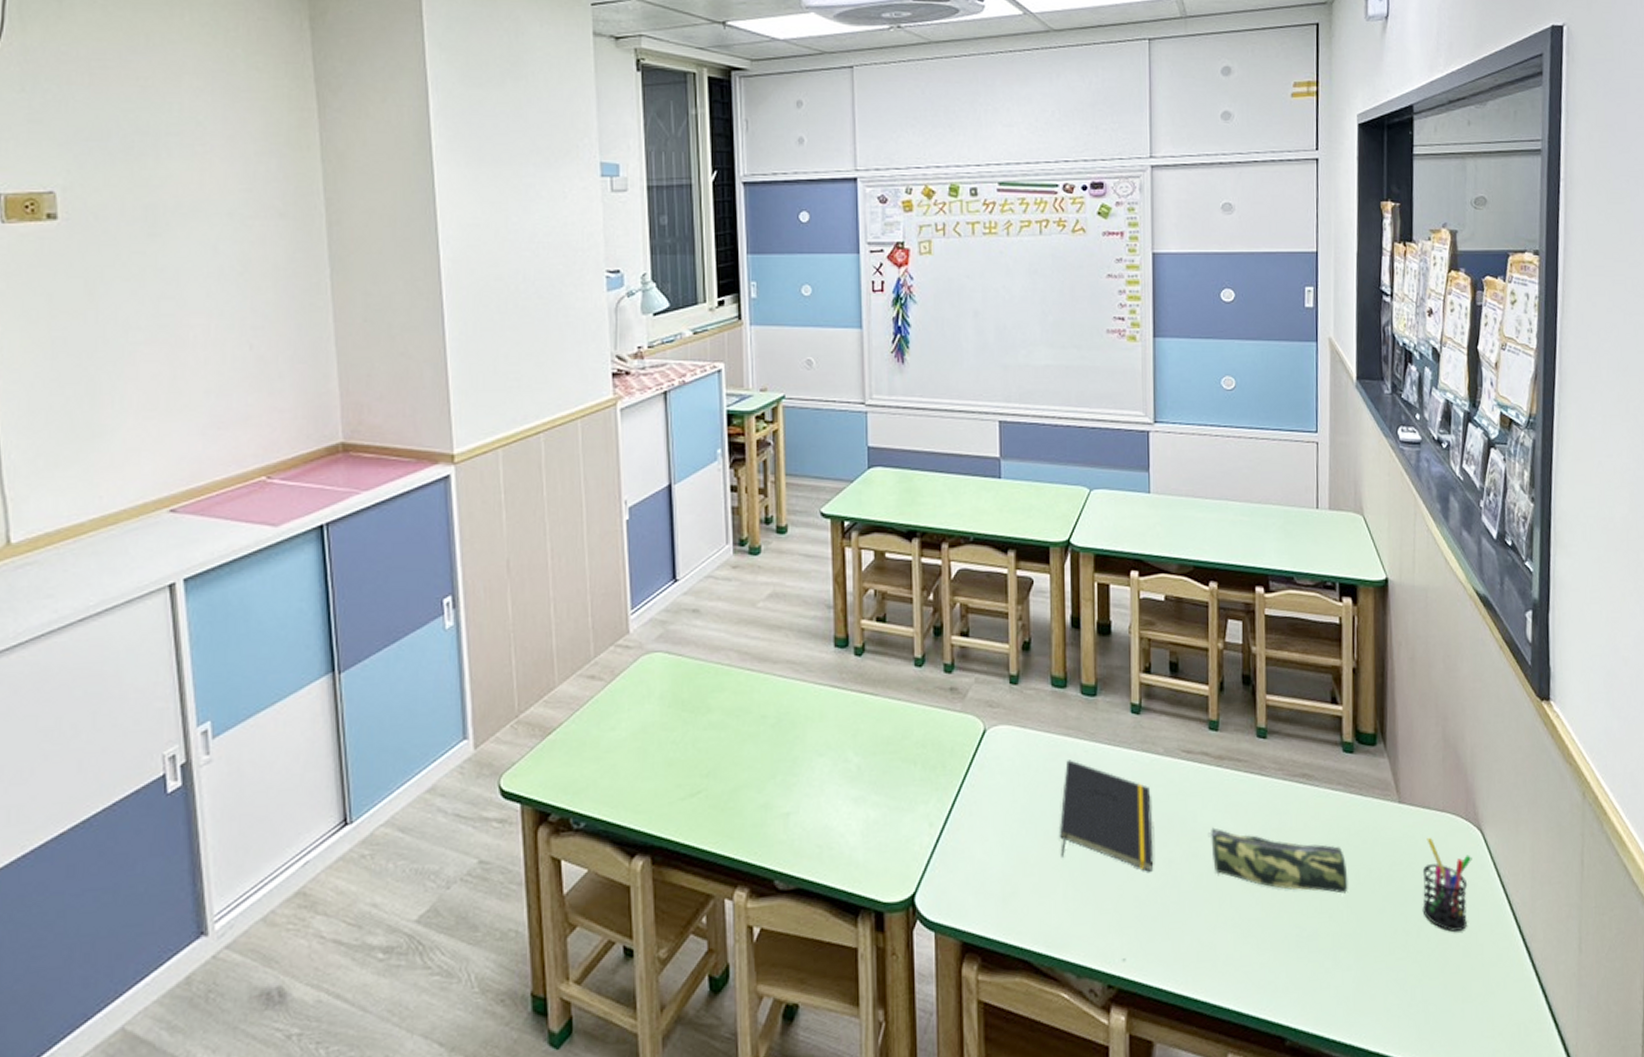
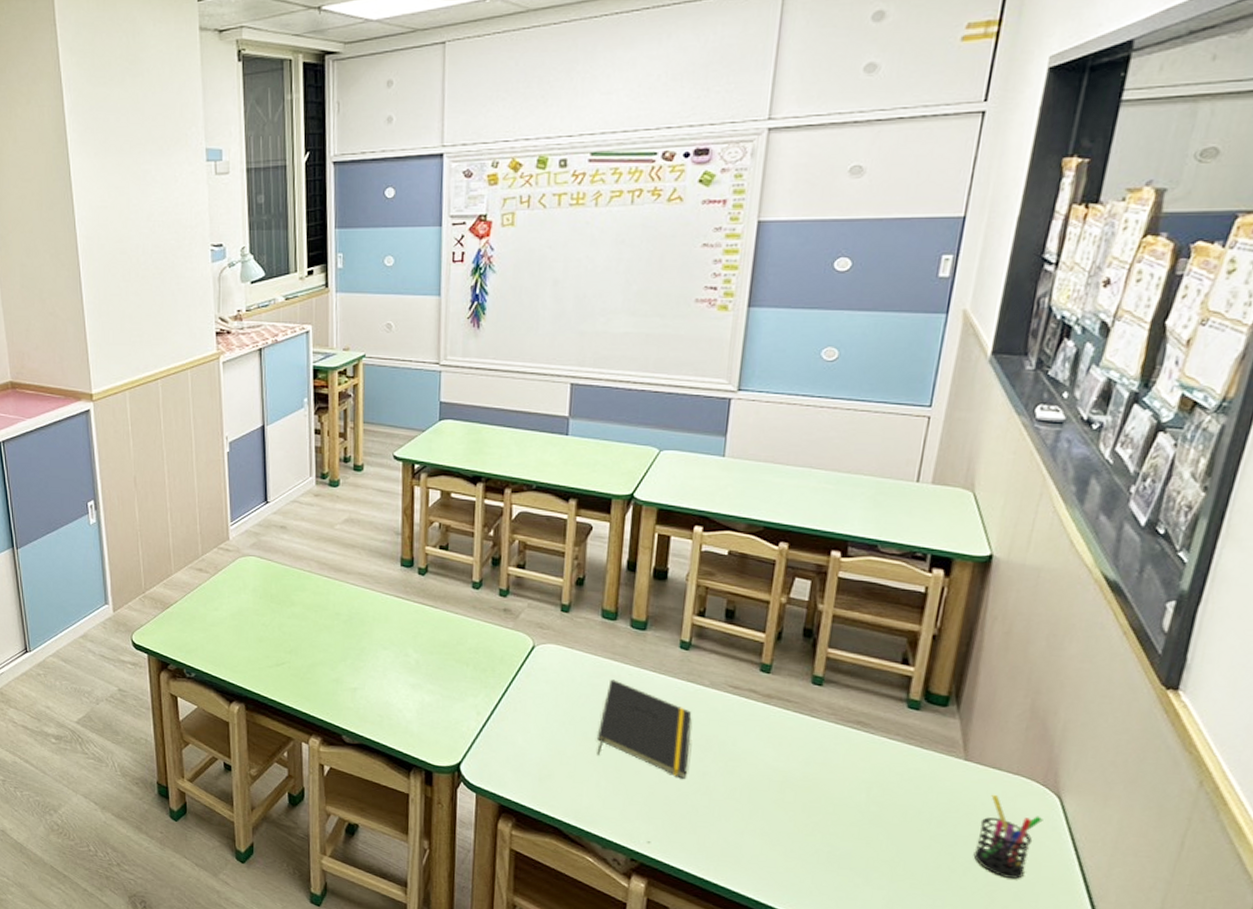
pencil case: present [1208,827,1348,894] -> none [746,753,894,827]

